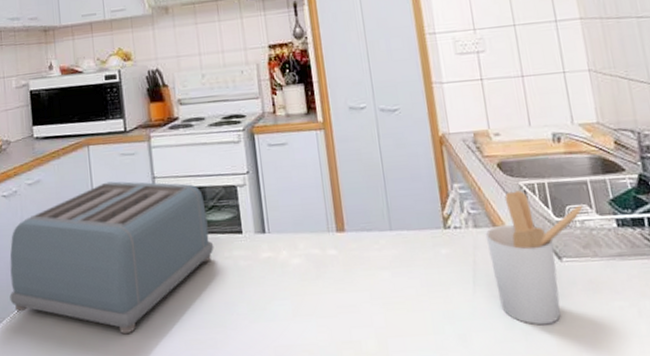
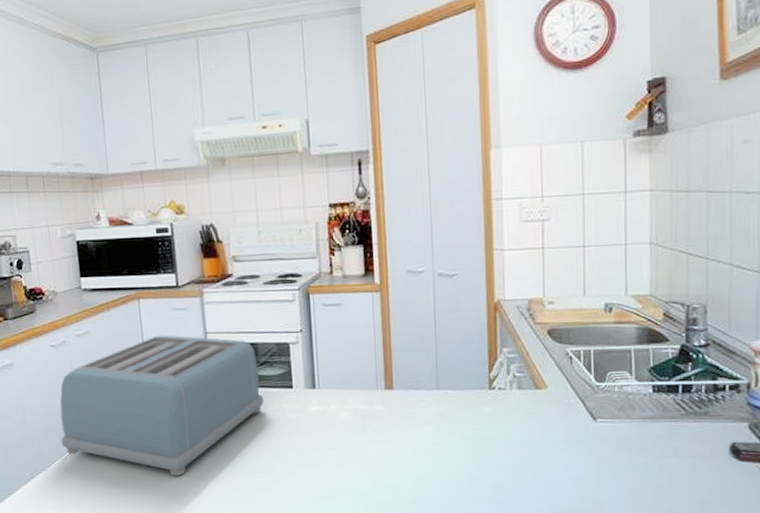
utensil holder: present [485,190,583,326] -> none [527,356,624,477]

